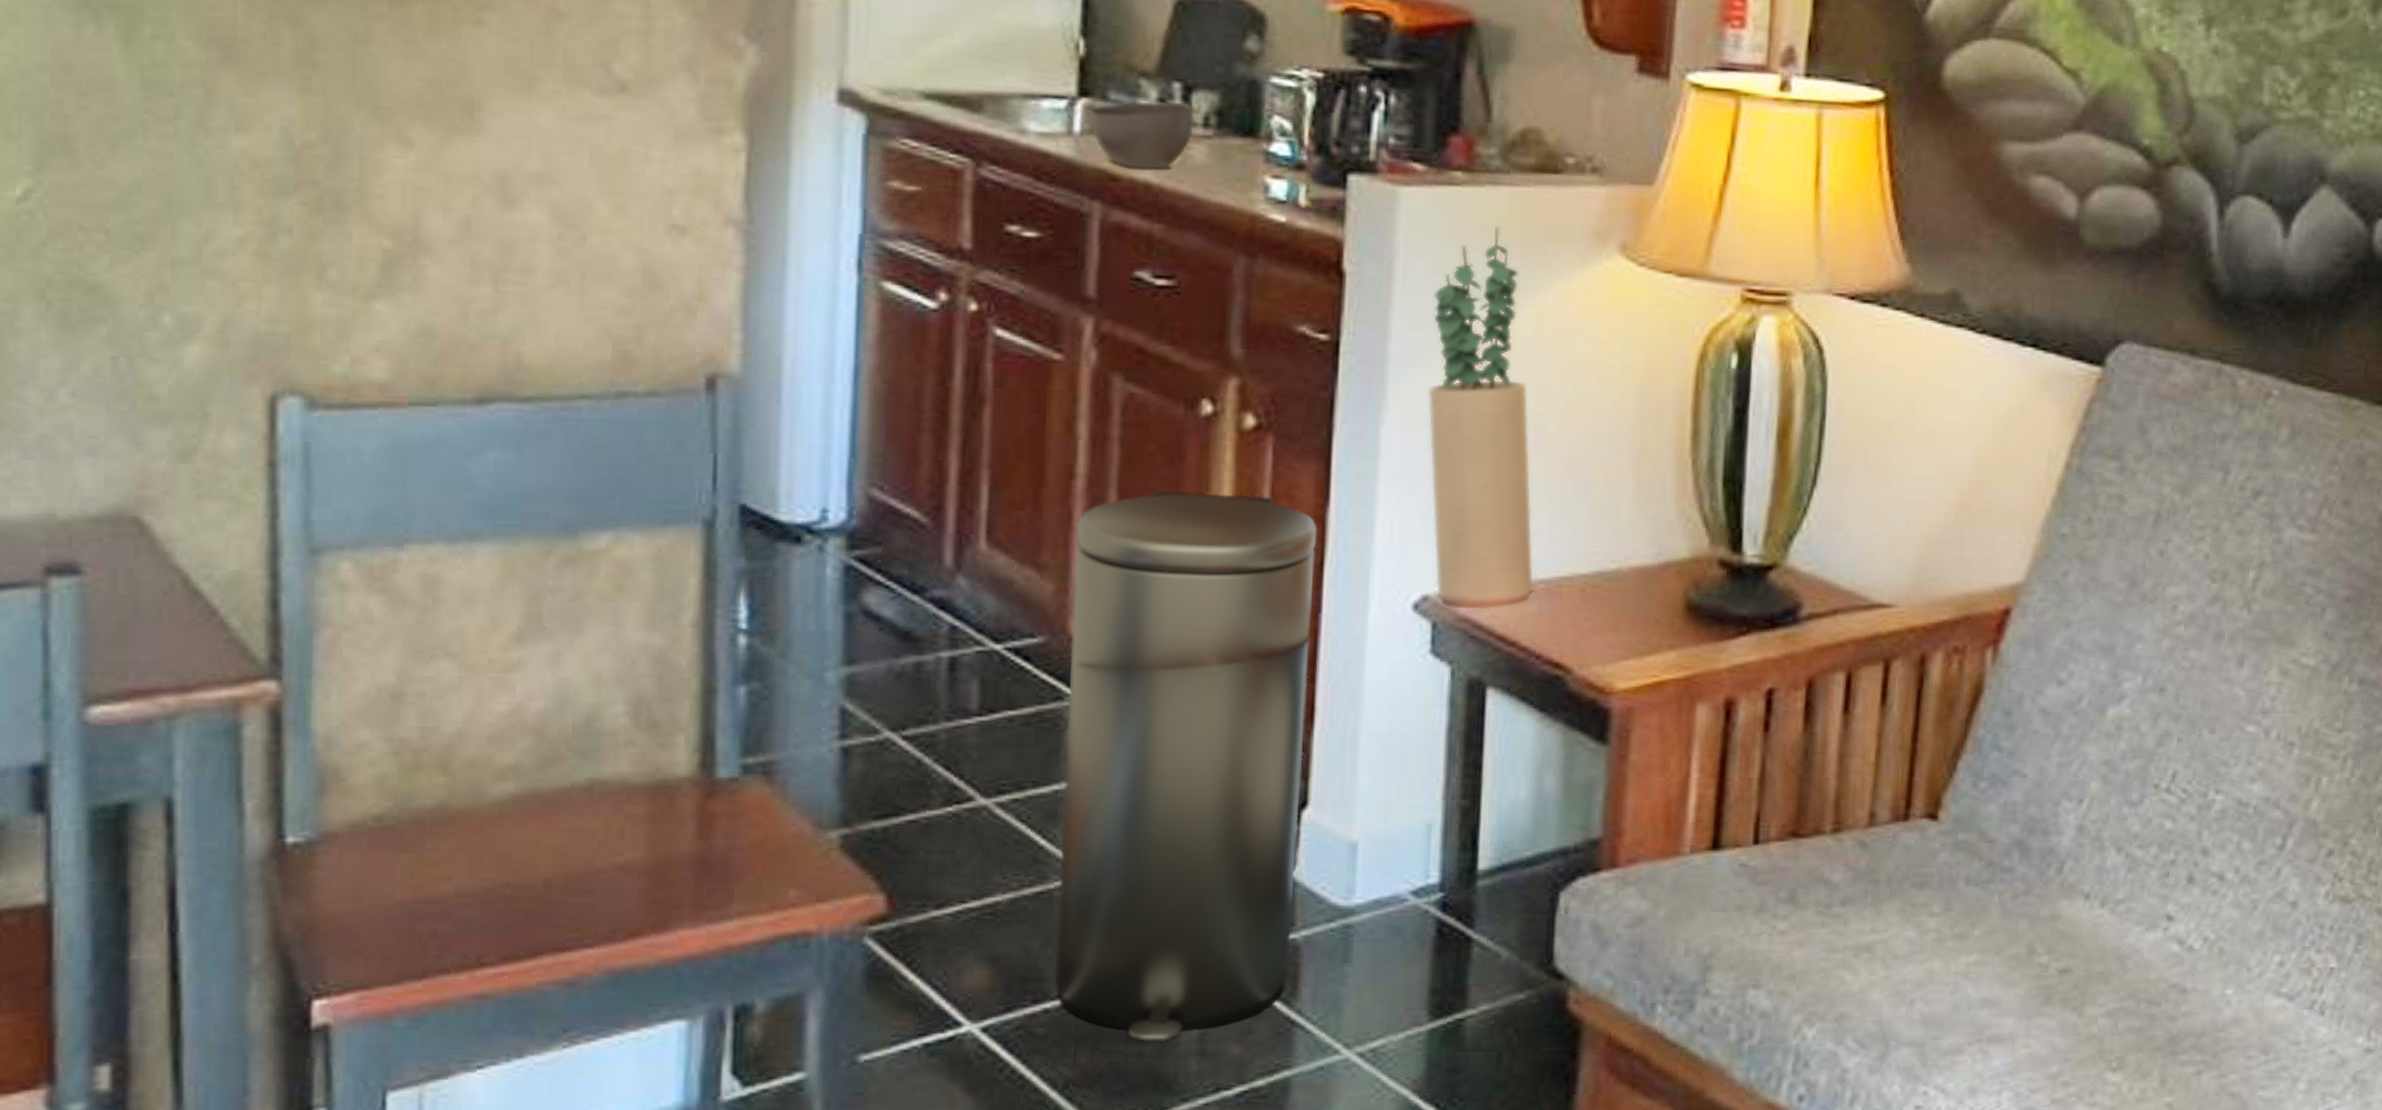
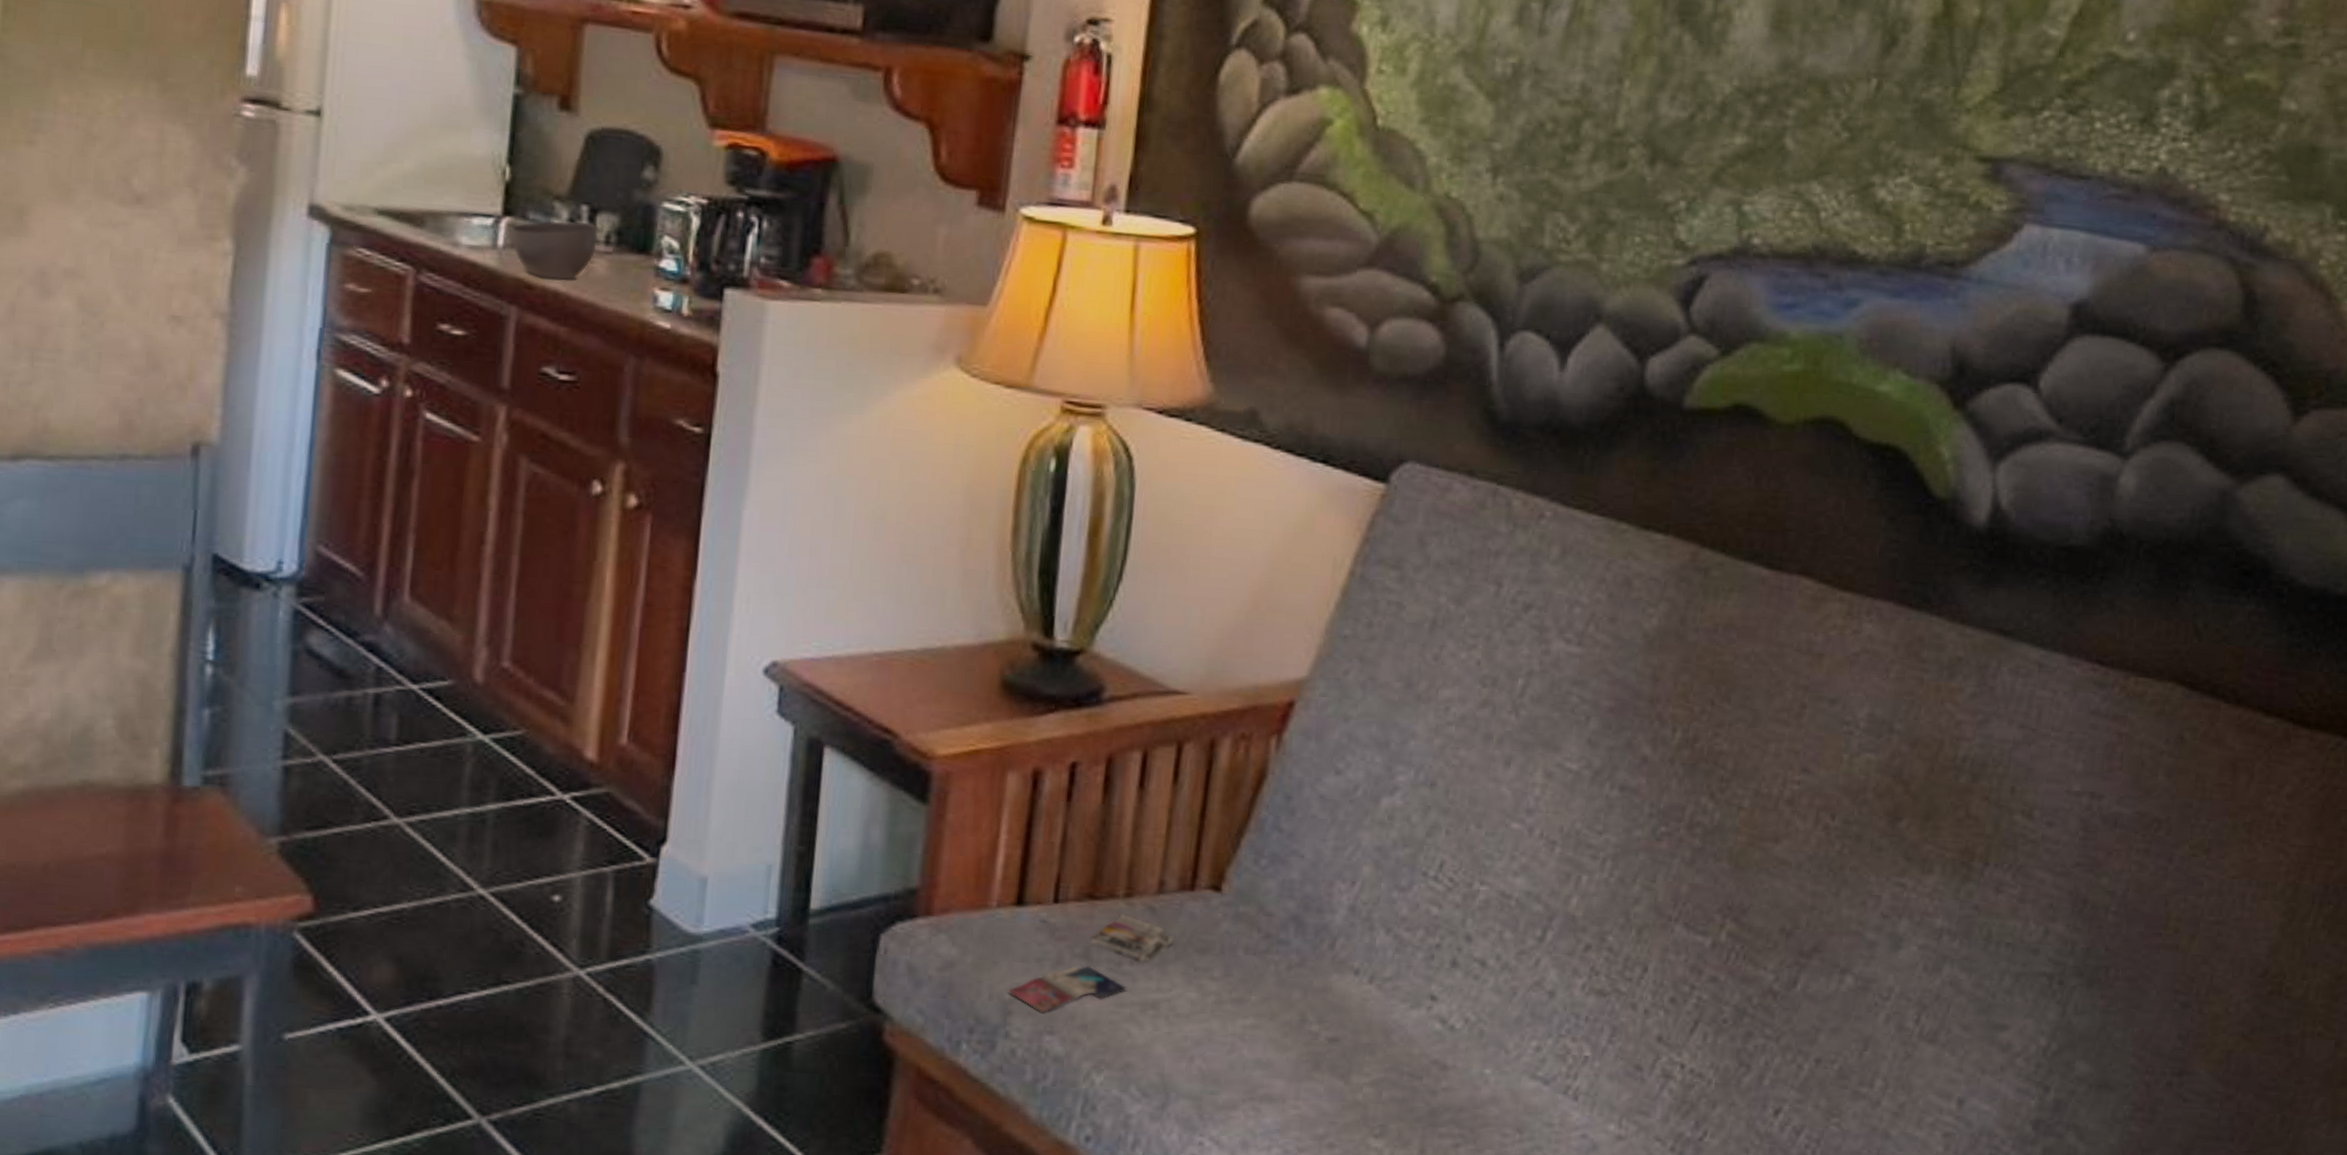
pedal bin: present [1055,491,1318,1043] -> none [448,559,686,1043]
vase: present [1427,227,1534,610] -> none [783,338,871,677]
magazine: none [1706,851,1889,965] -> present [1008,914,1175,1012]

